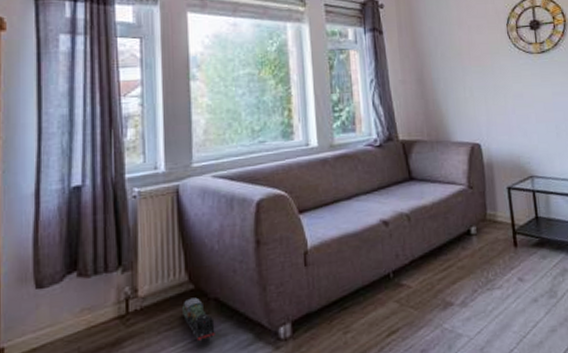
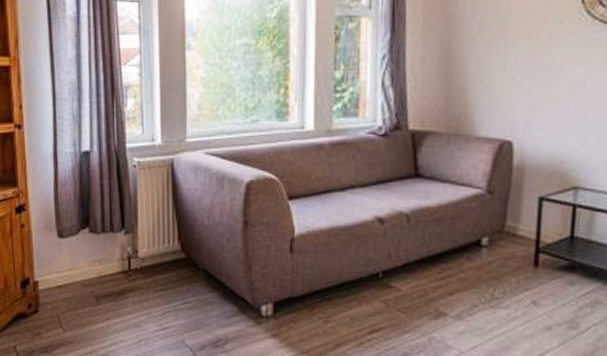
toy train: present [183,297,215,342] -> none [175,265,203,305]

